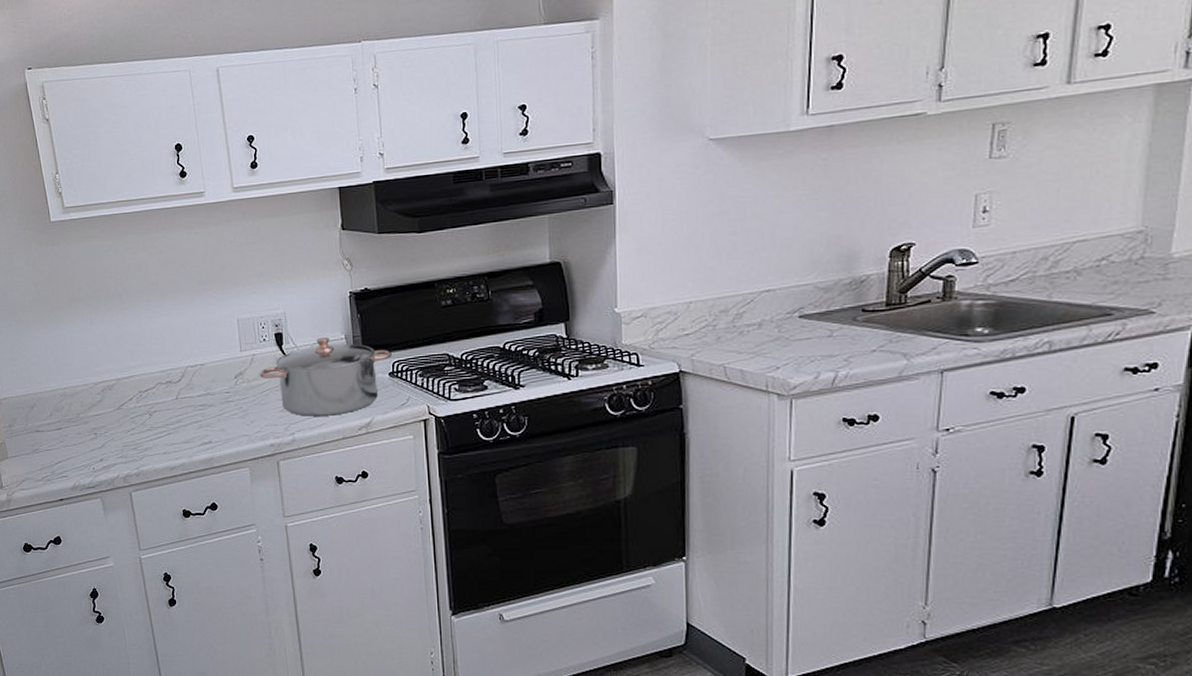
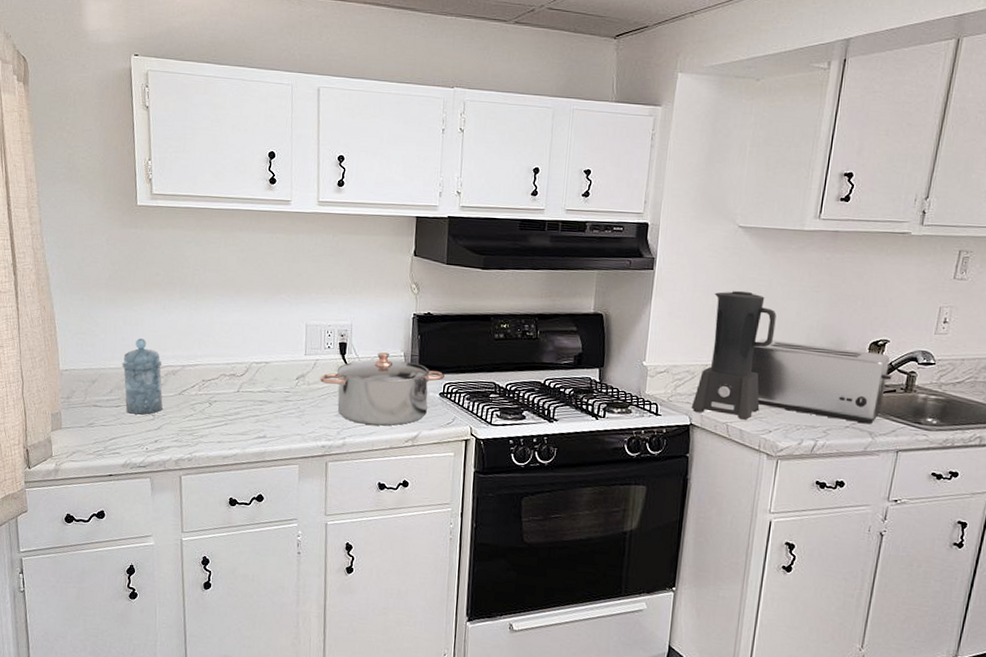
canister: none [57,357,103,435] -> present [122,338,163,415]
blender: none [678,211,769,360] -> present [691,290,777,421]
toaster: none [744,259,924,345] -> present [750,339,892,424]

